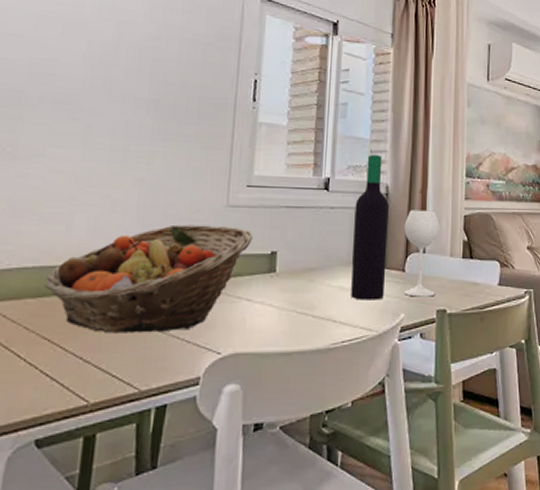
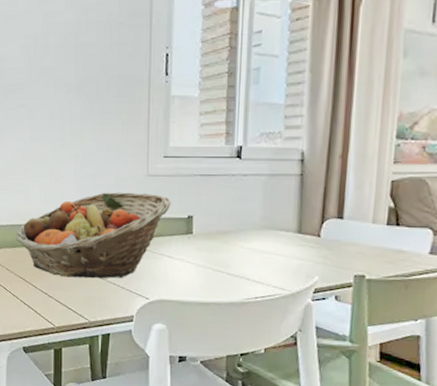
wine bottle: present [351,154,441,300] -> none [264,119,363,263]

